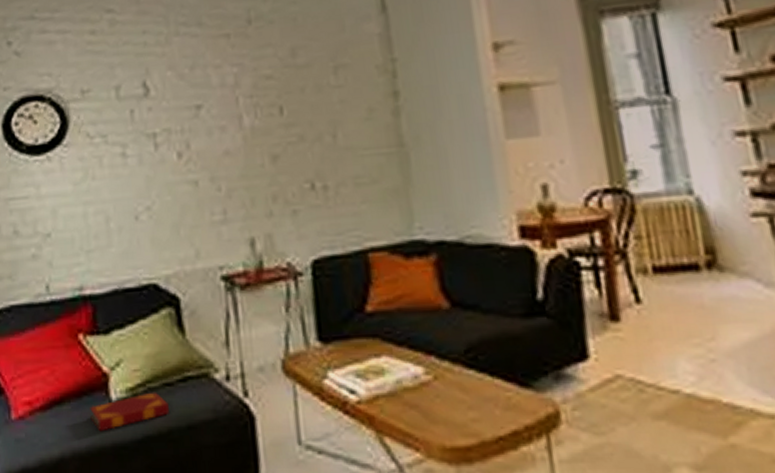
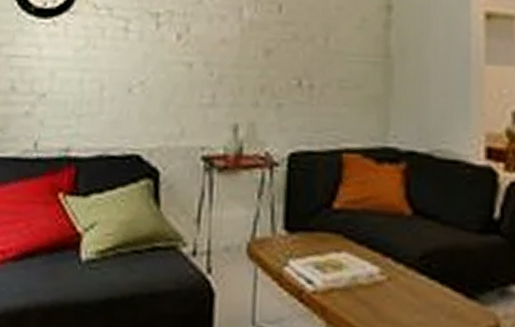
hardback book: present [90,391,169,432] -> none [59,257,135,289]

